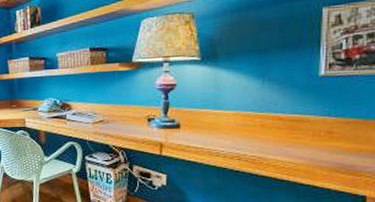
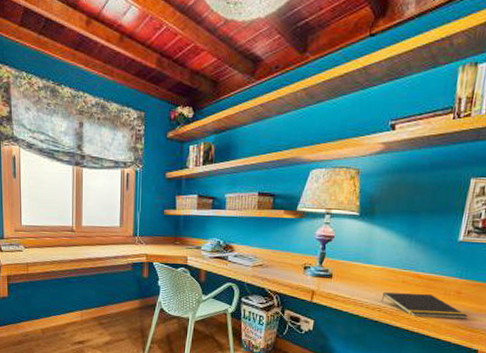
notepad: none [239,136,346,162] -> present [381,292,468,319]

